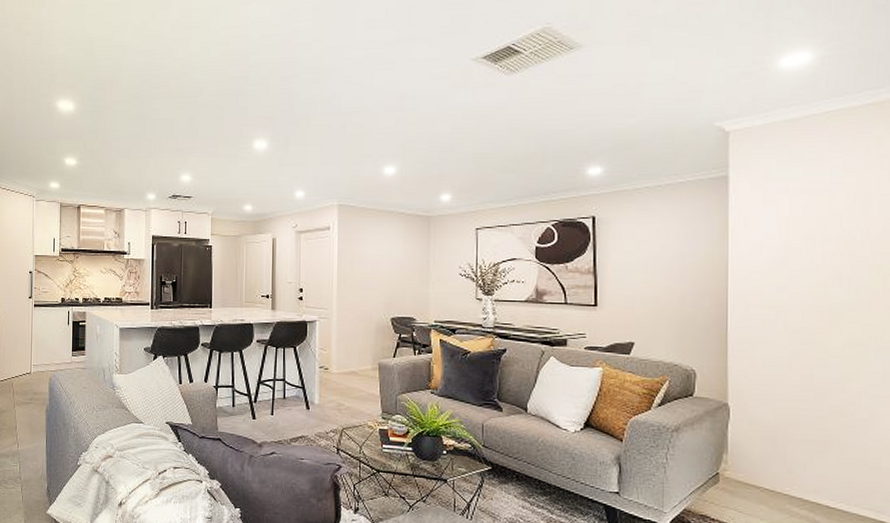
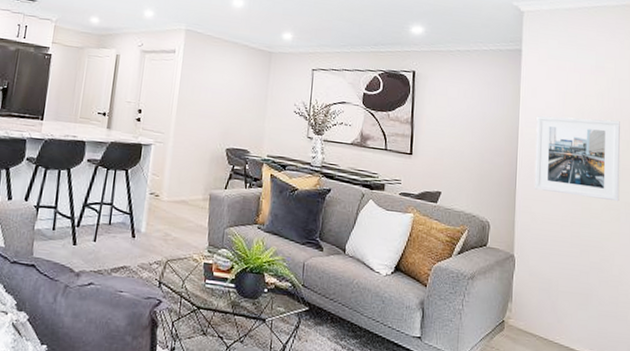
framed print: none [751,243,868,337] -> present [534,115,620,202]

